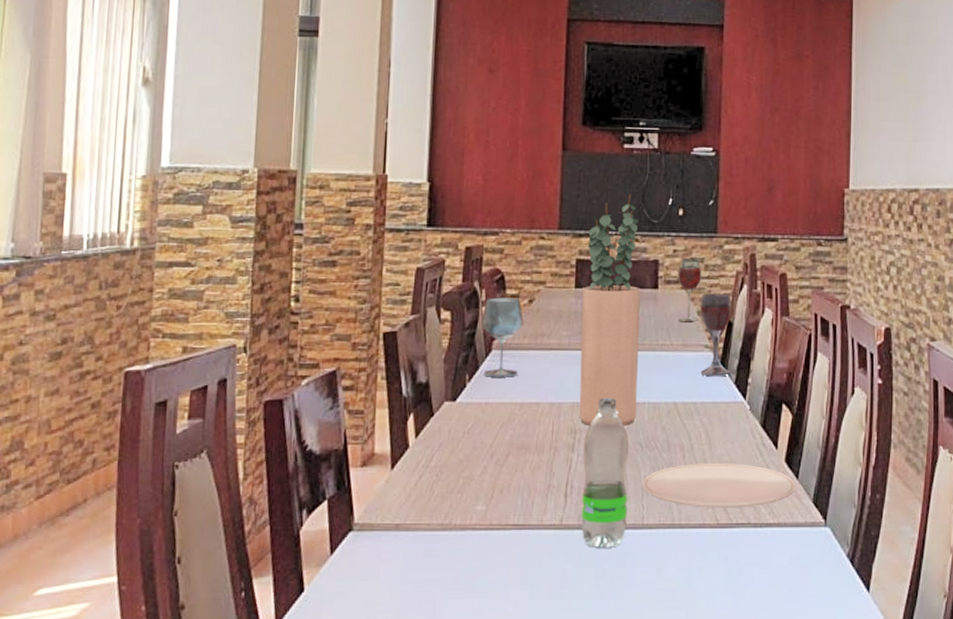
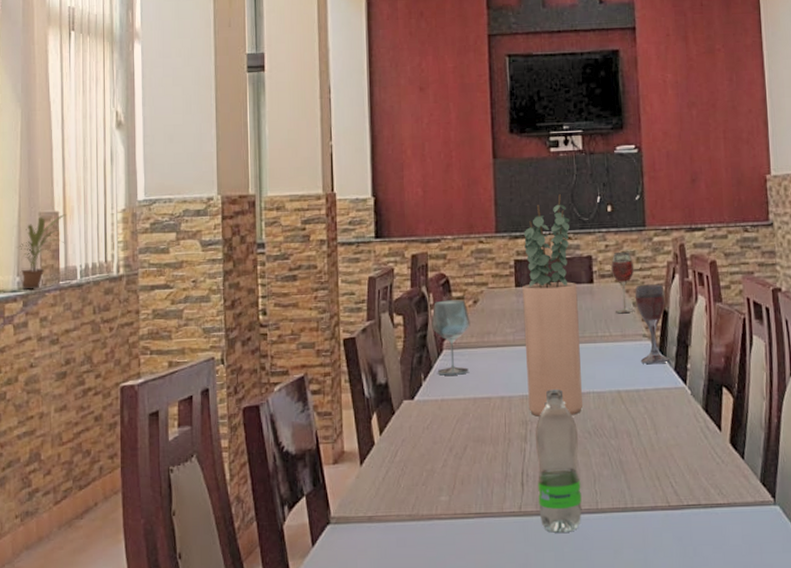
potted plant: none [13,176,75,258] -> present [16,214,66,289]
plate: present [642,463,796,508] -> none [594,447,743,491]

